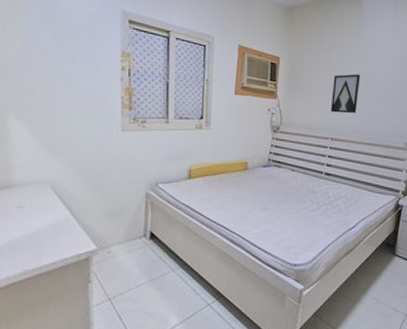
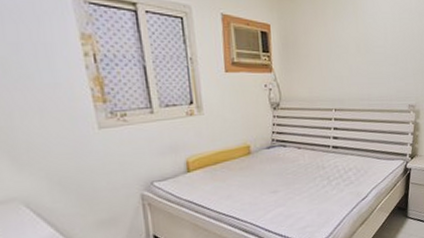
wall art: present [330,74,361,114] -> none [330,36,359,81]

